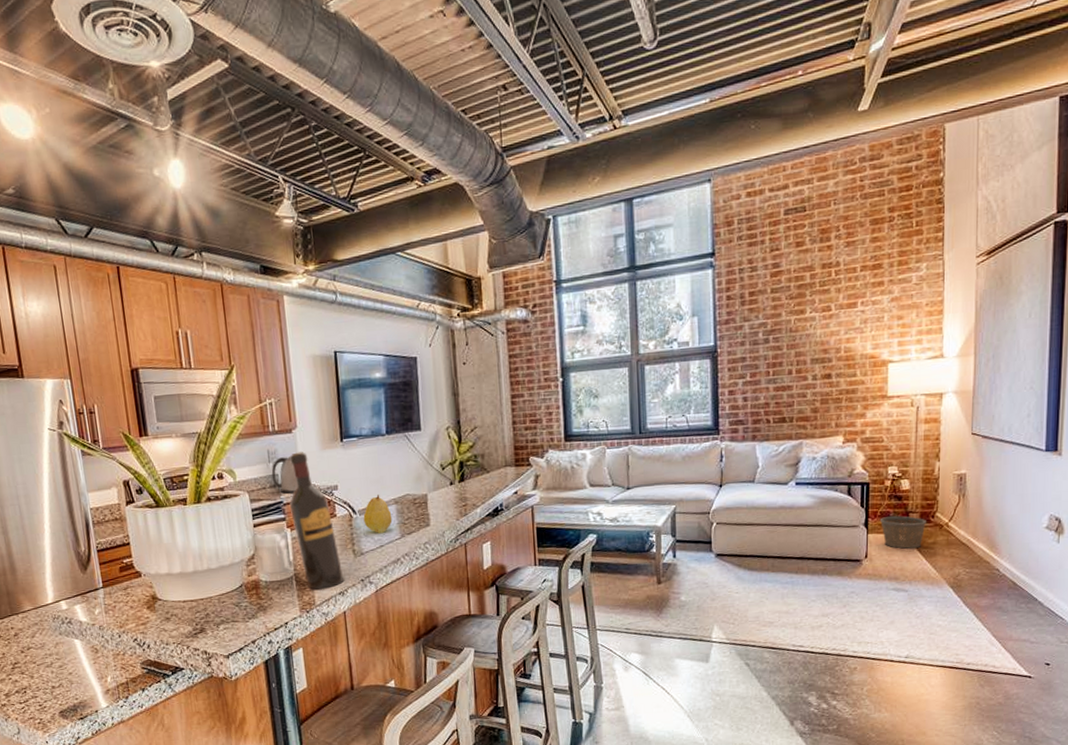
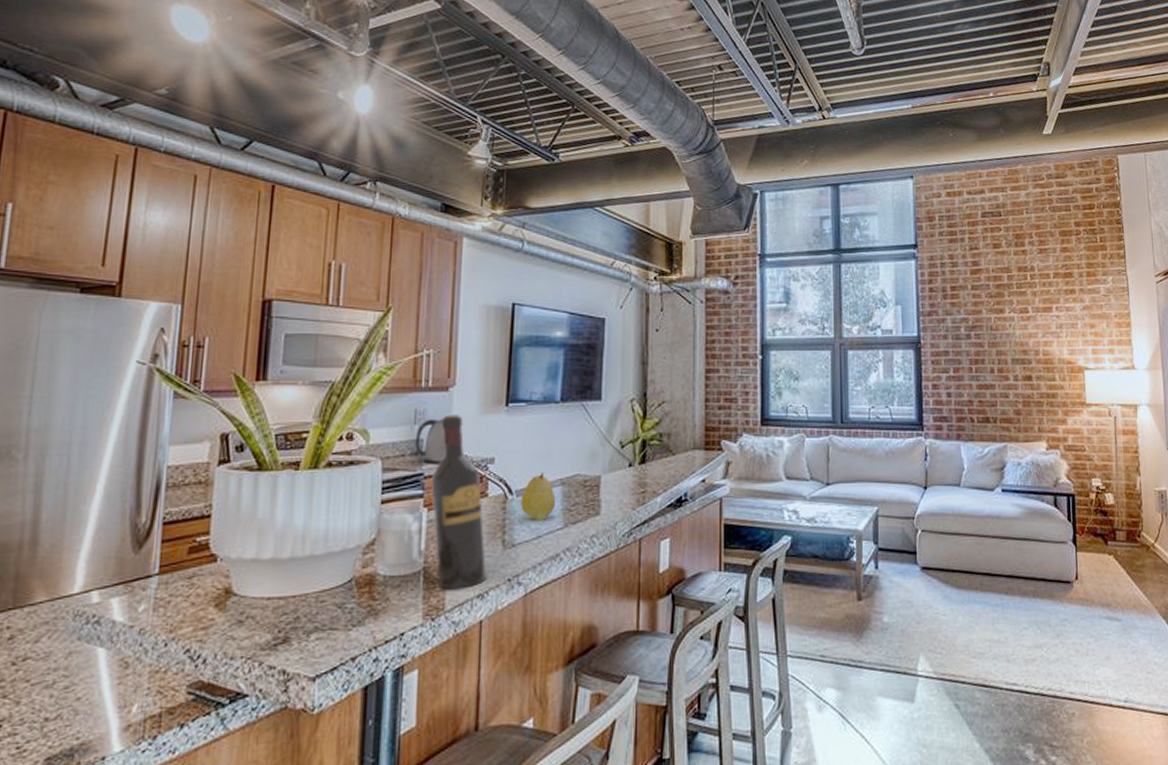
basket: present [879,516,926,549] -> none [1087,533,1133,572]

